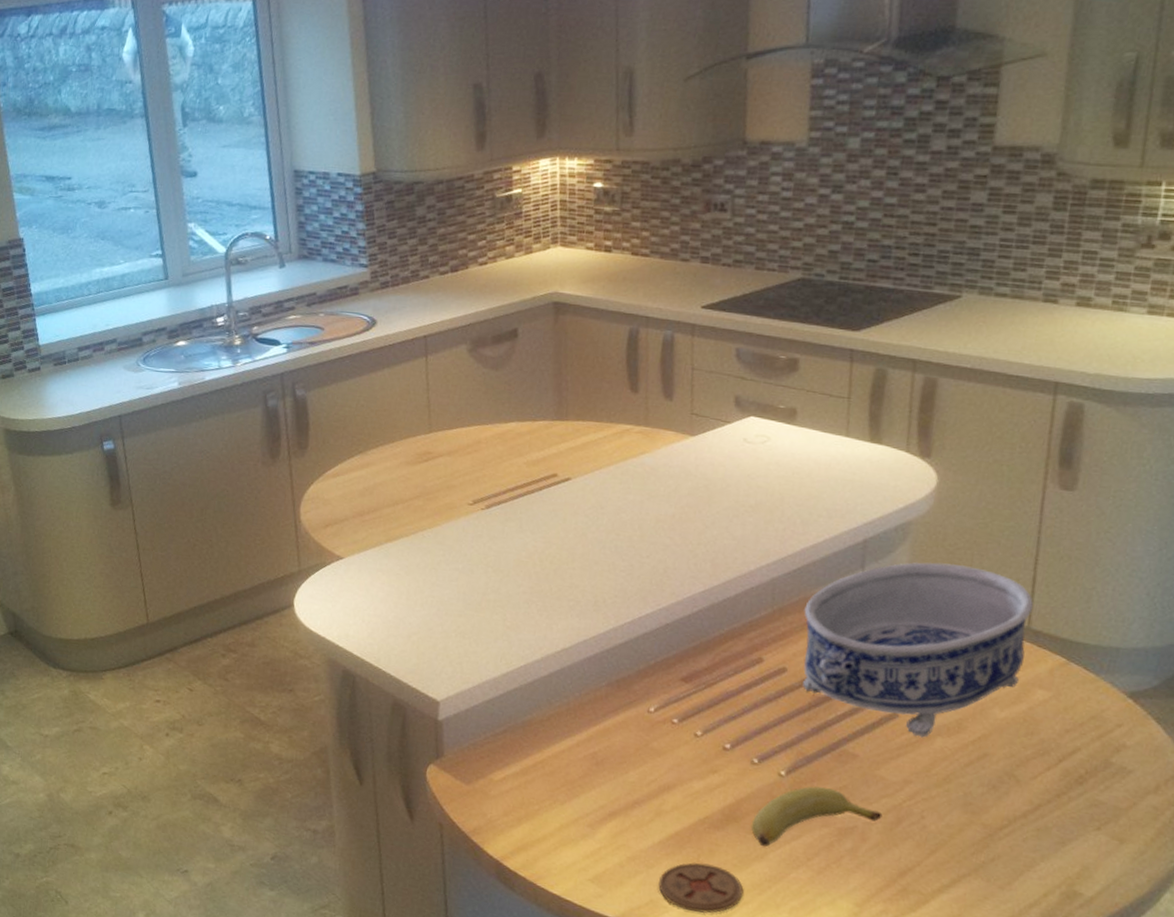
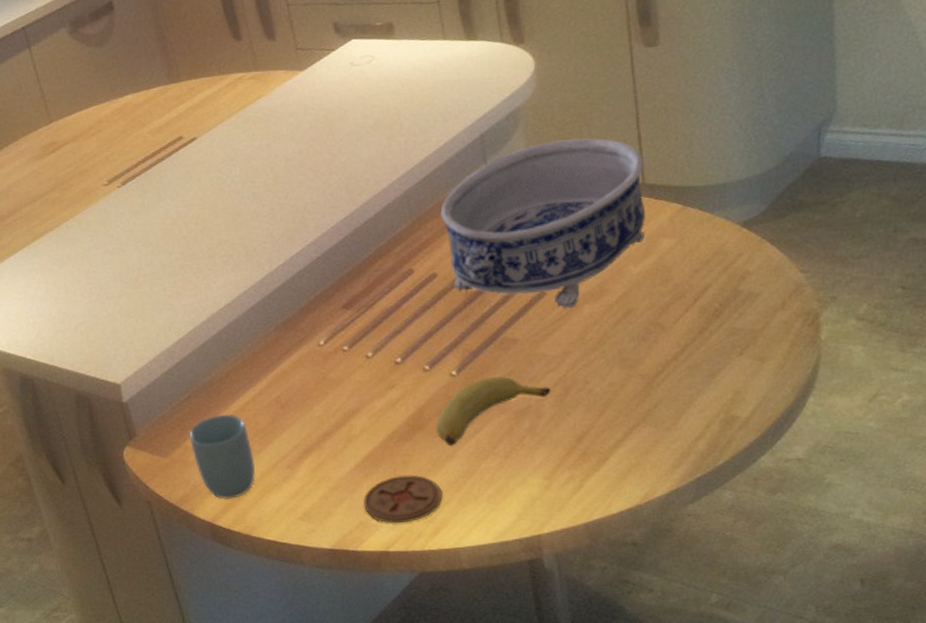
cup: none [496,755,558,843] -> present [189,414,255,500]

